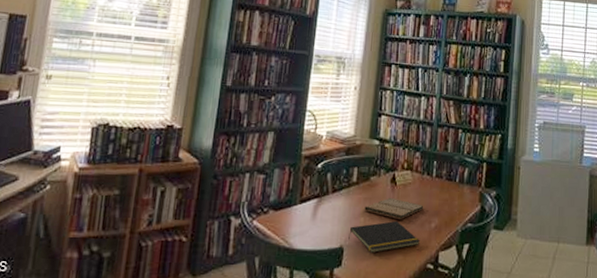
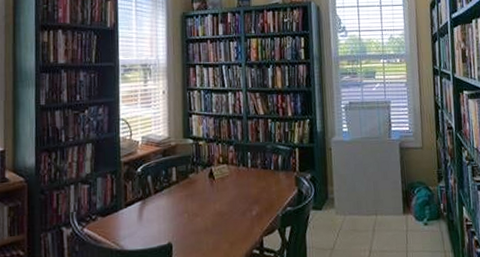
notepad: present [348,221,421,253] -> none [175,213,244,245]
book: present [363,197,424,219] -> none [186,191,244,211]

